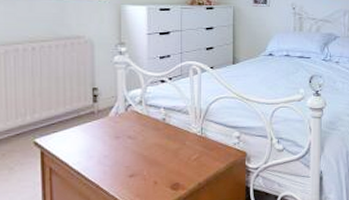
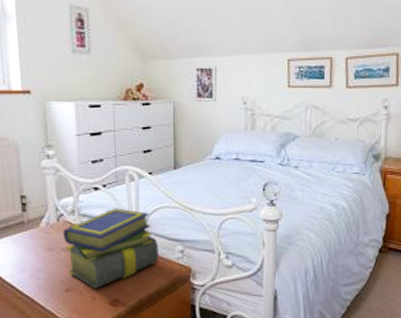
stack of books: none [130,98,218,174] -> present [63,208,159,289]

